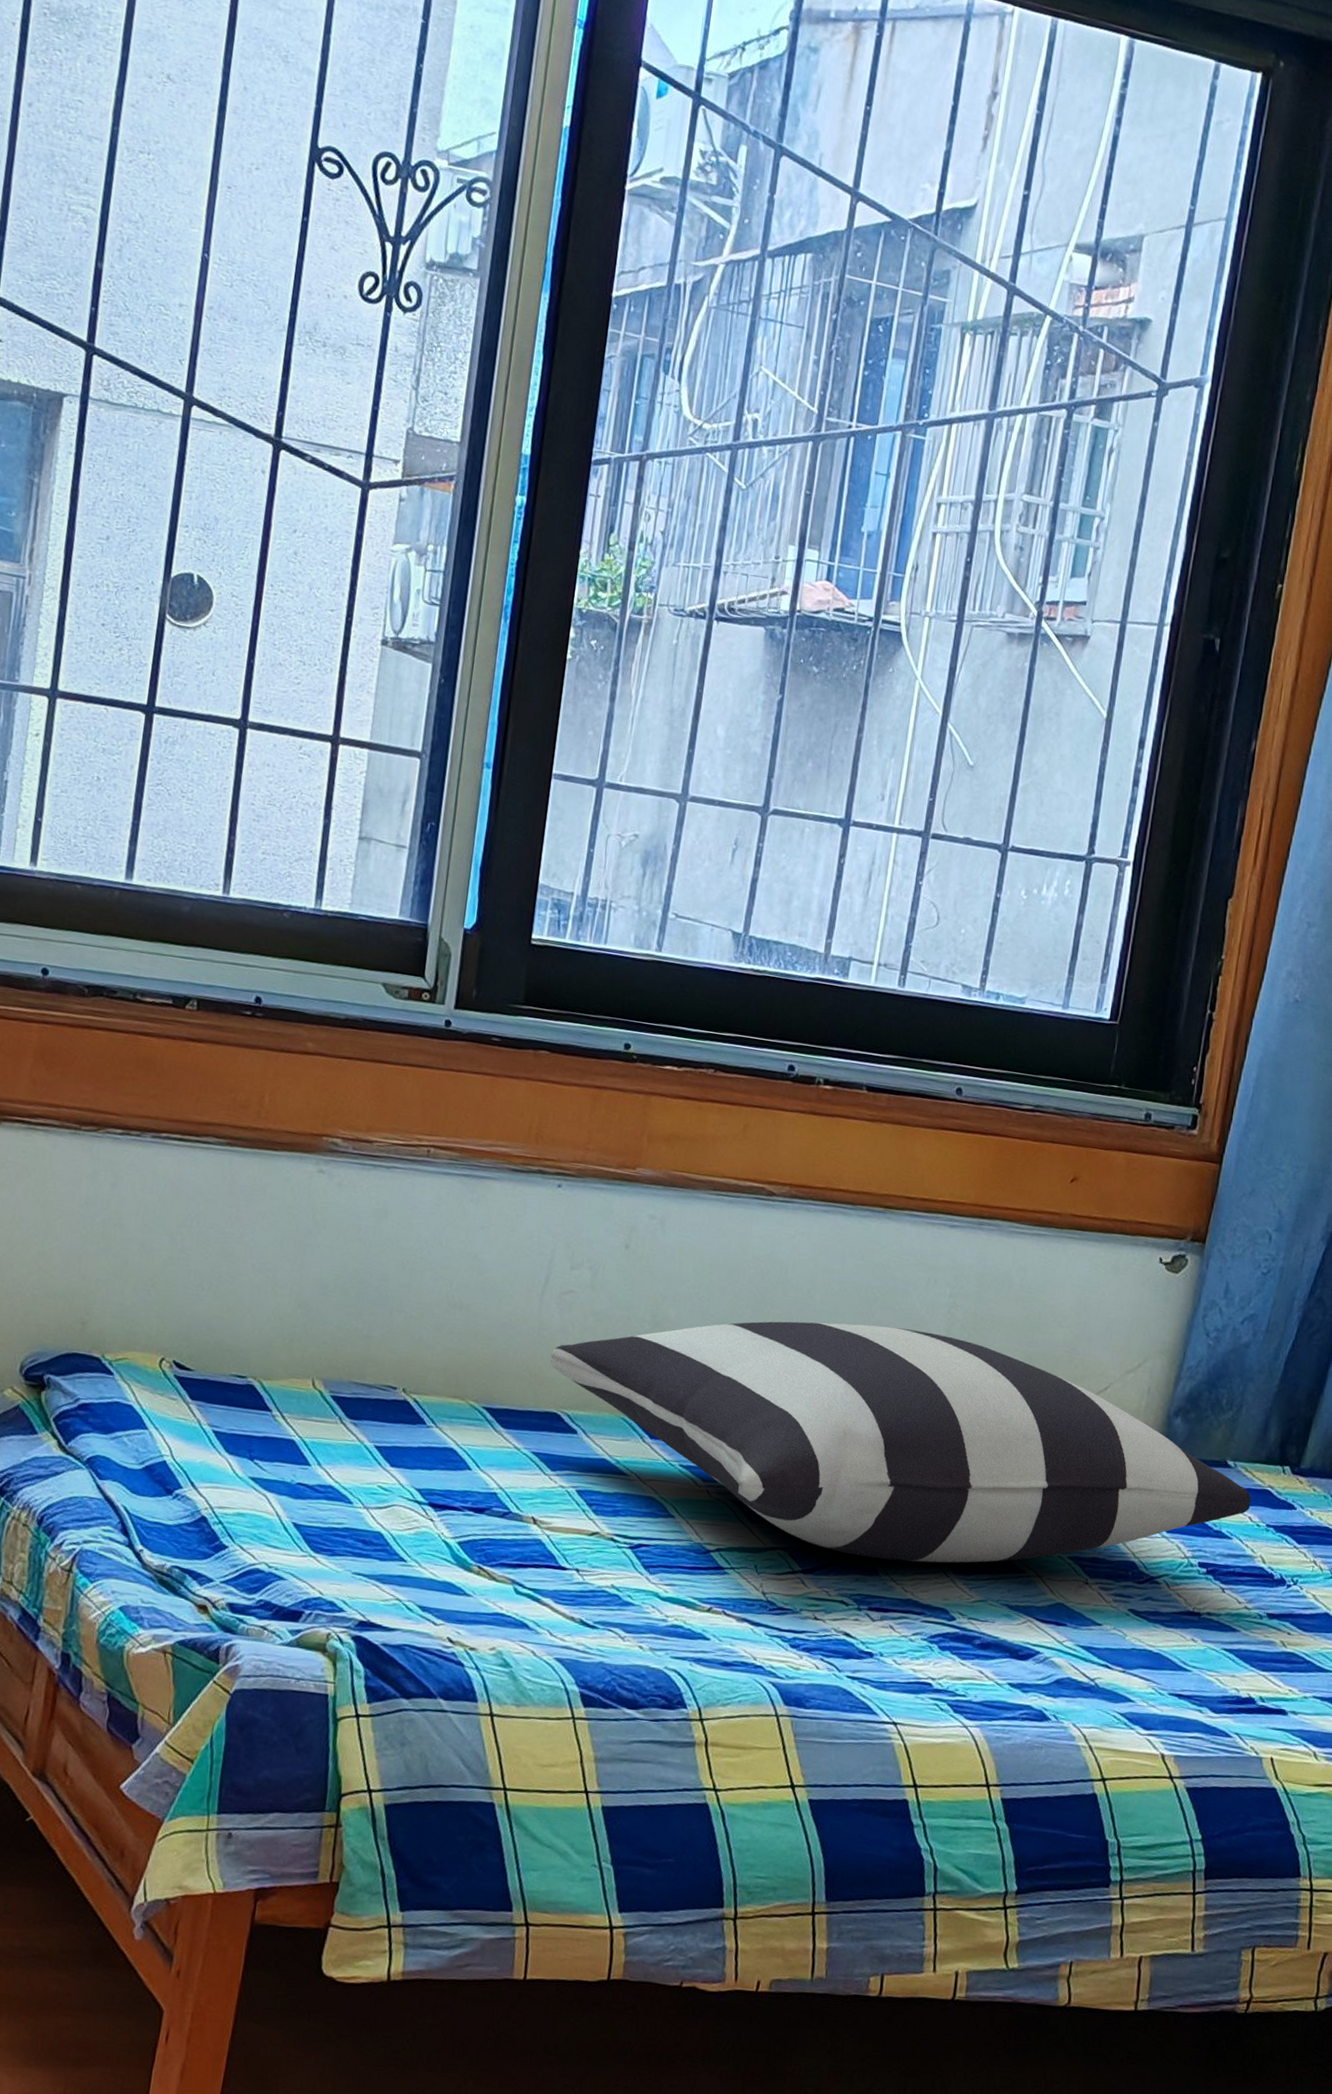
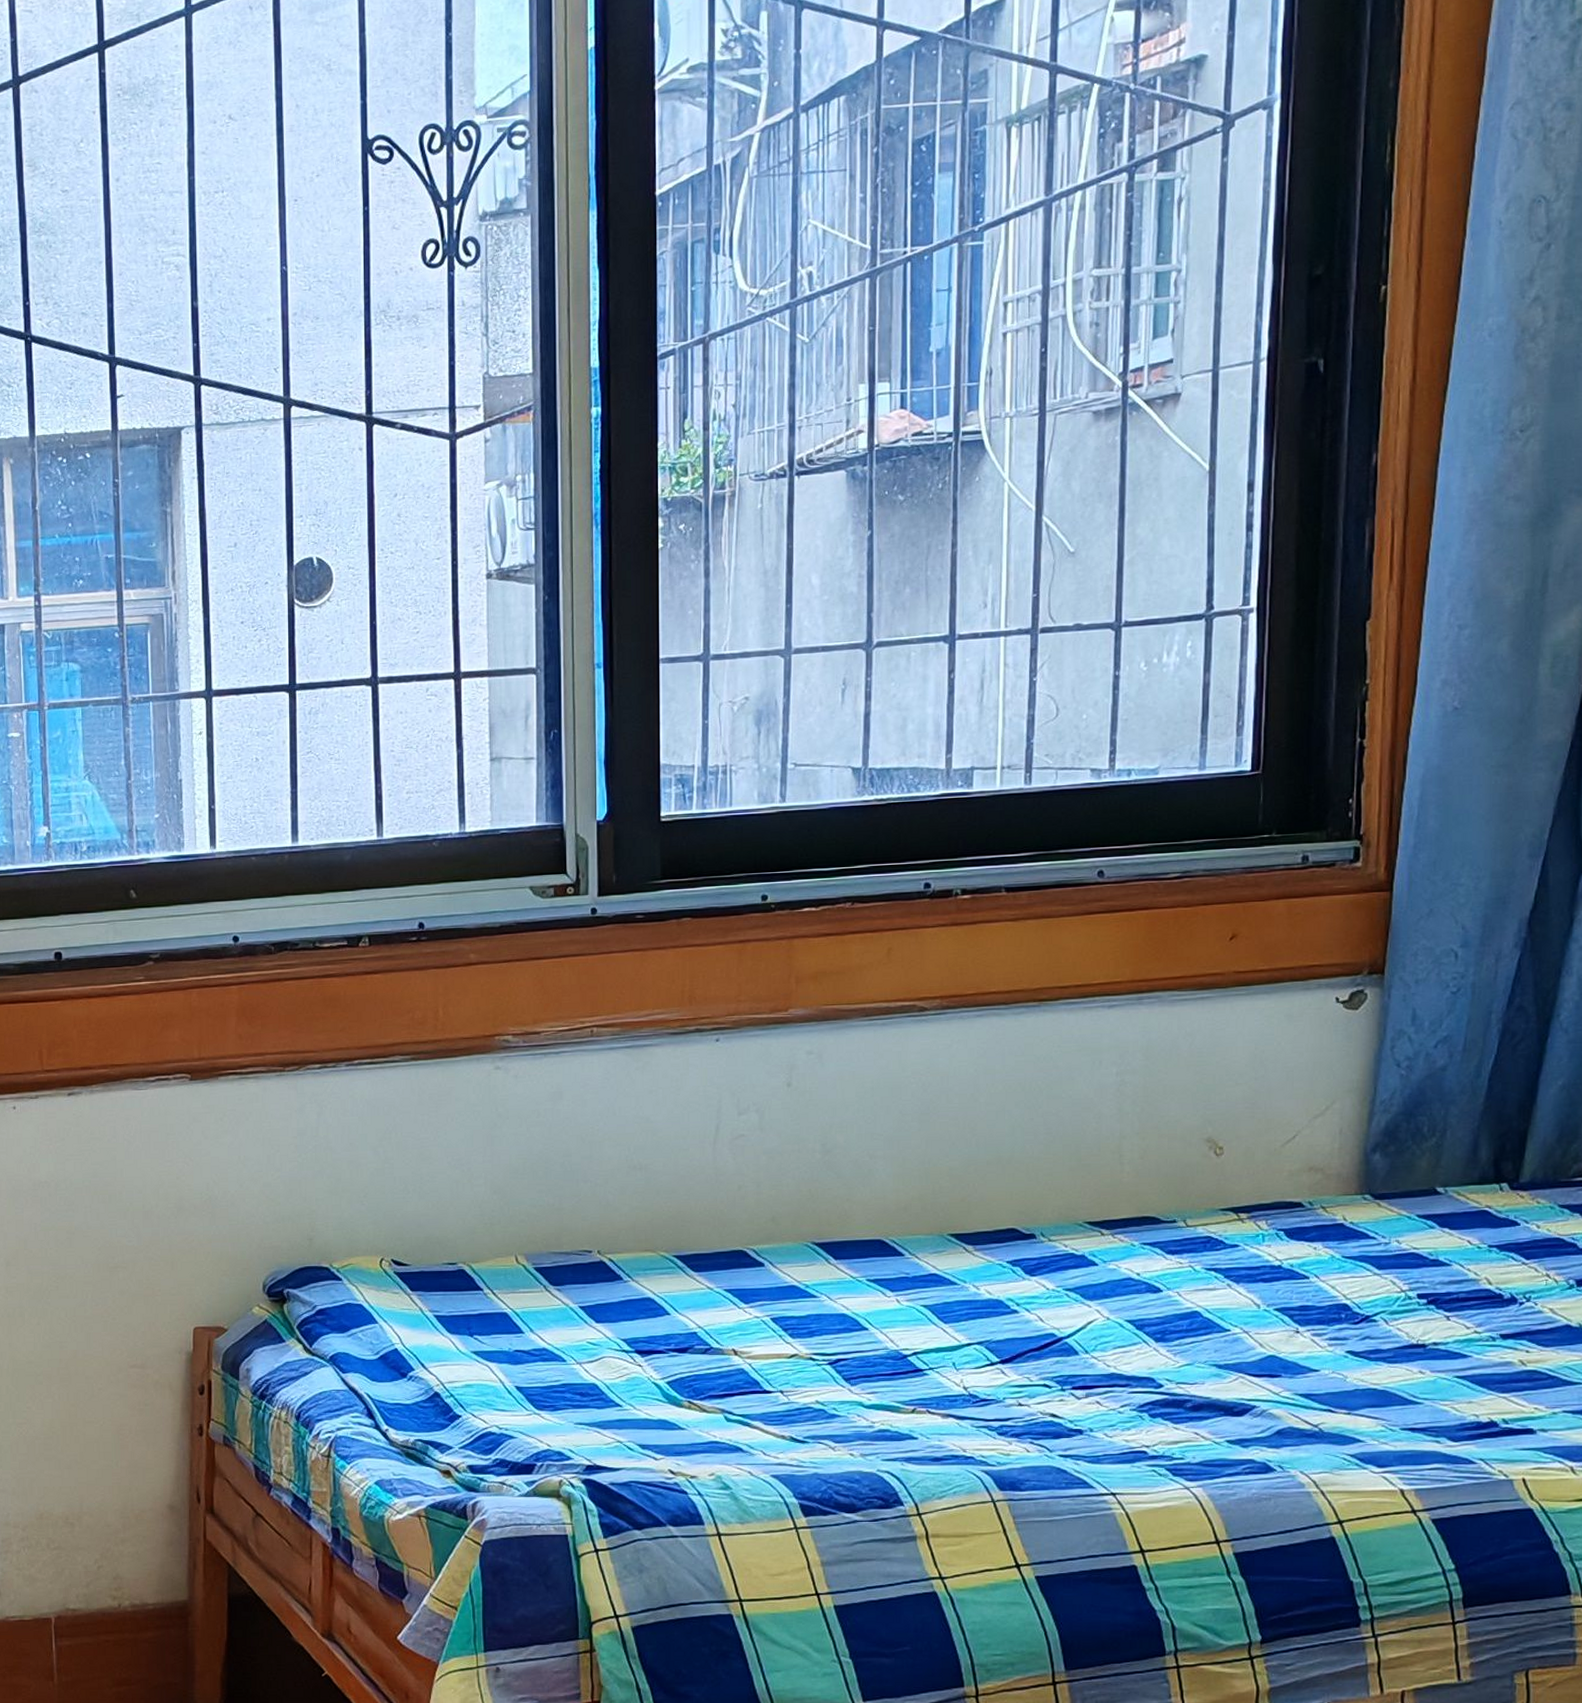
pillow: present [550,1321,1252,1563] -> none [730,1113,1468,1339]

